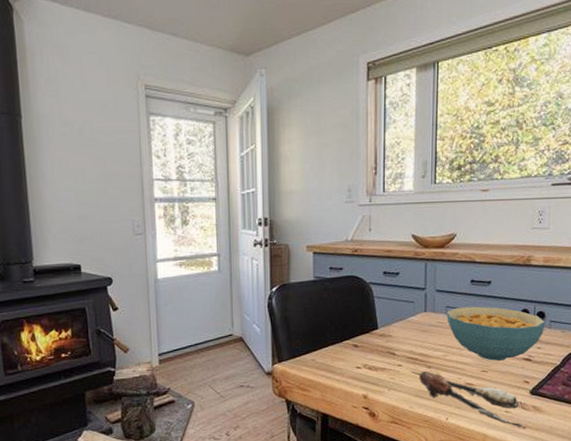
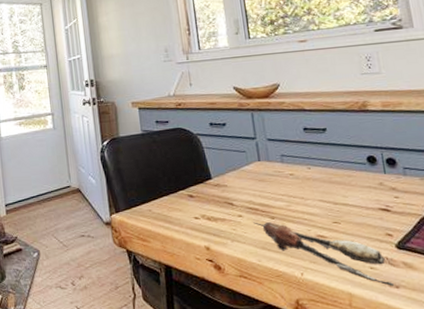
cereal bowl: present [446,306,546,361] -> none [282,154,399,211]

